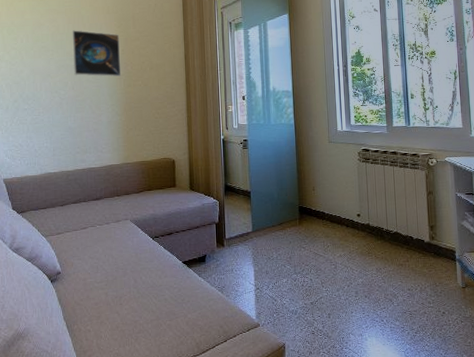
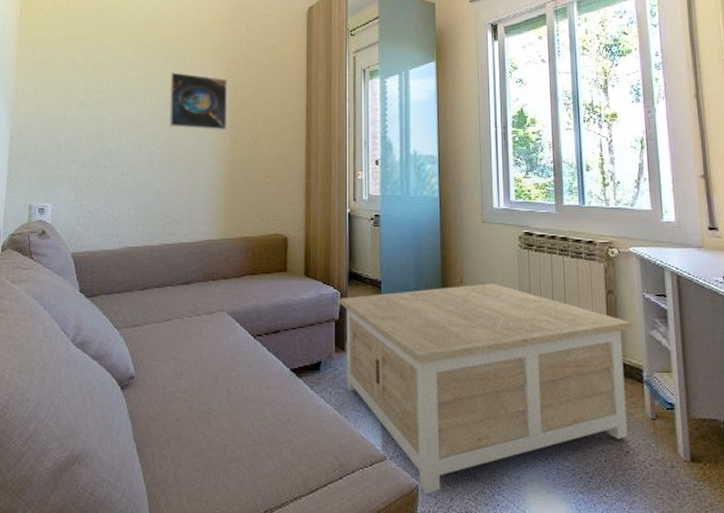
coffee table: none [218,190,448,350] -> present [339,283,632,494]

